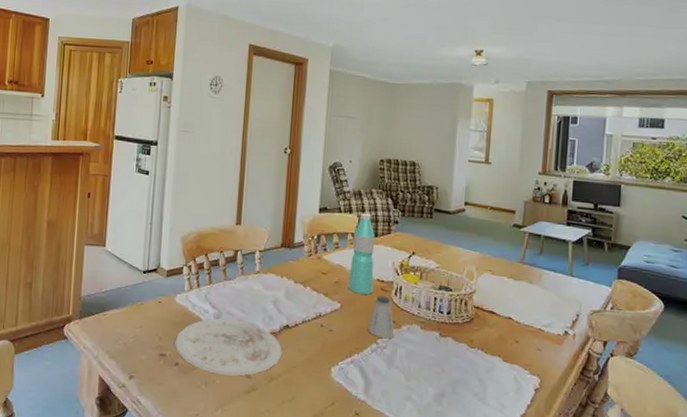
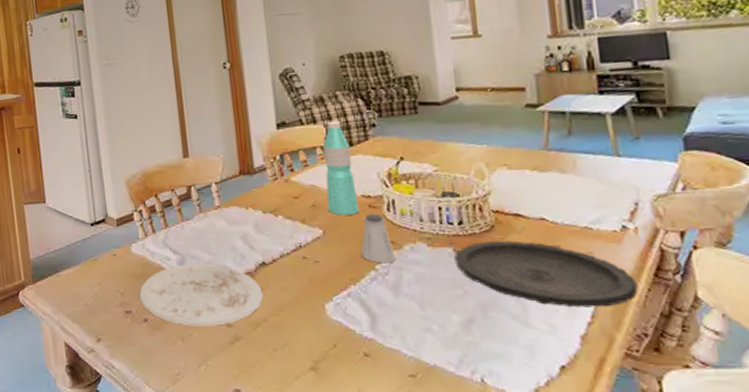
plate: none [439,330,568,395] -> present [454,240,638,308]

